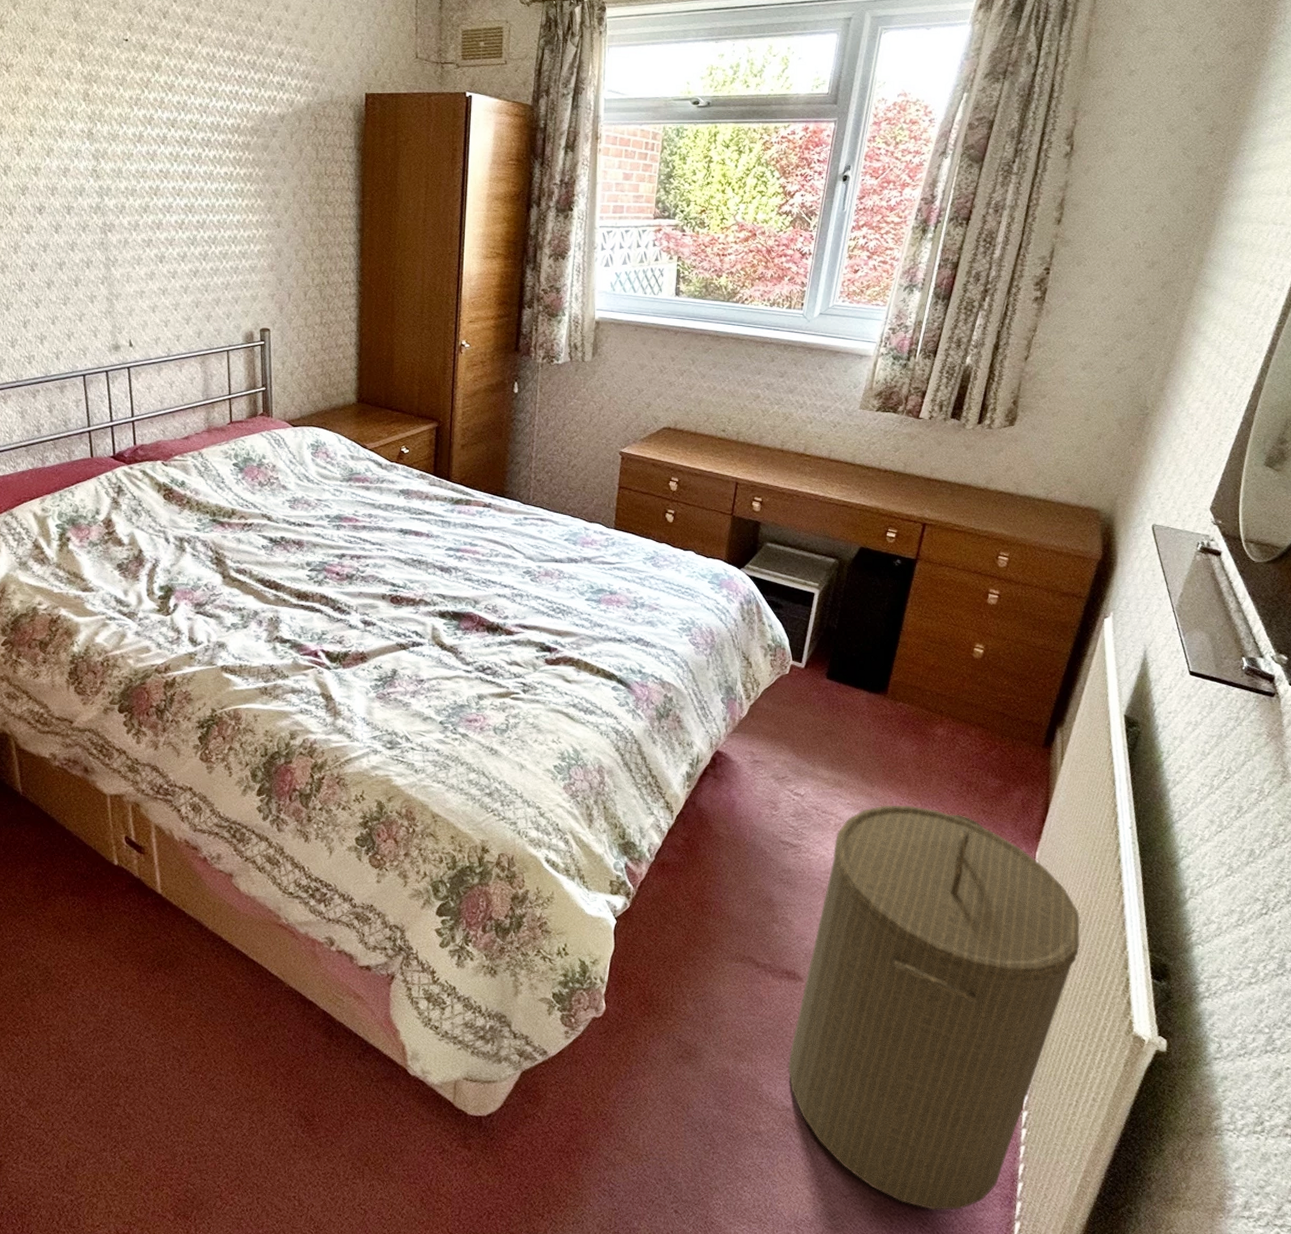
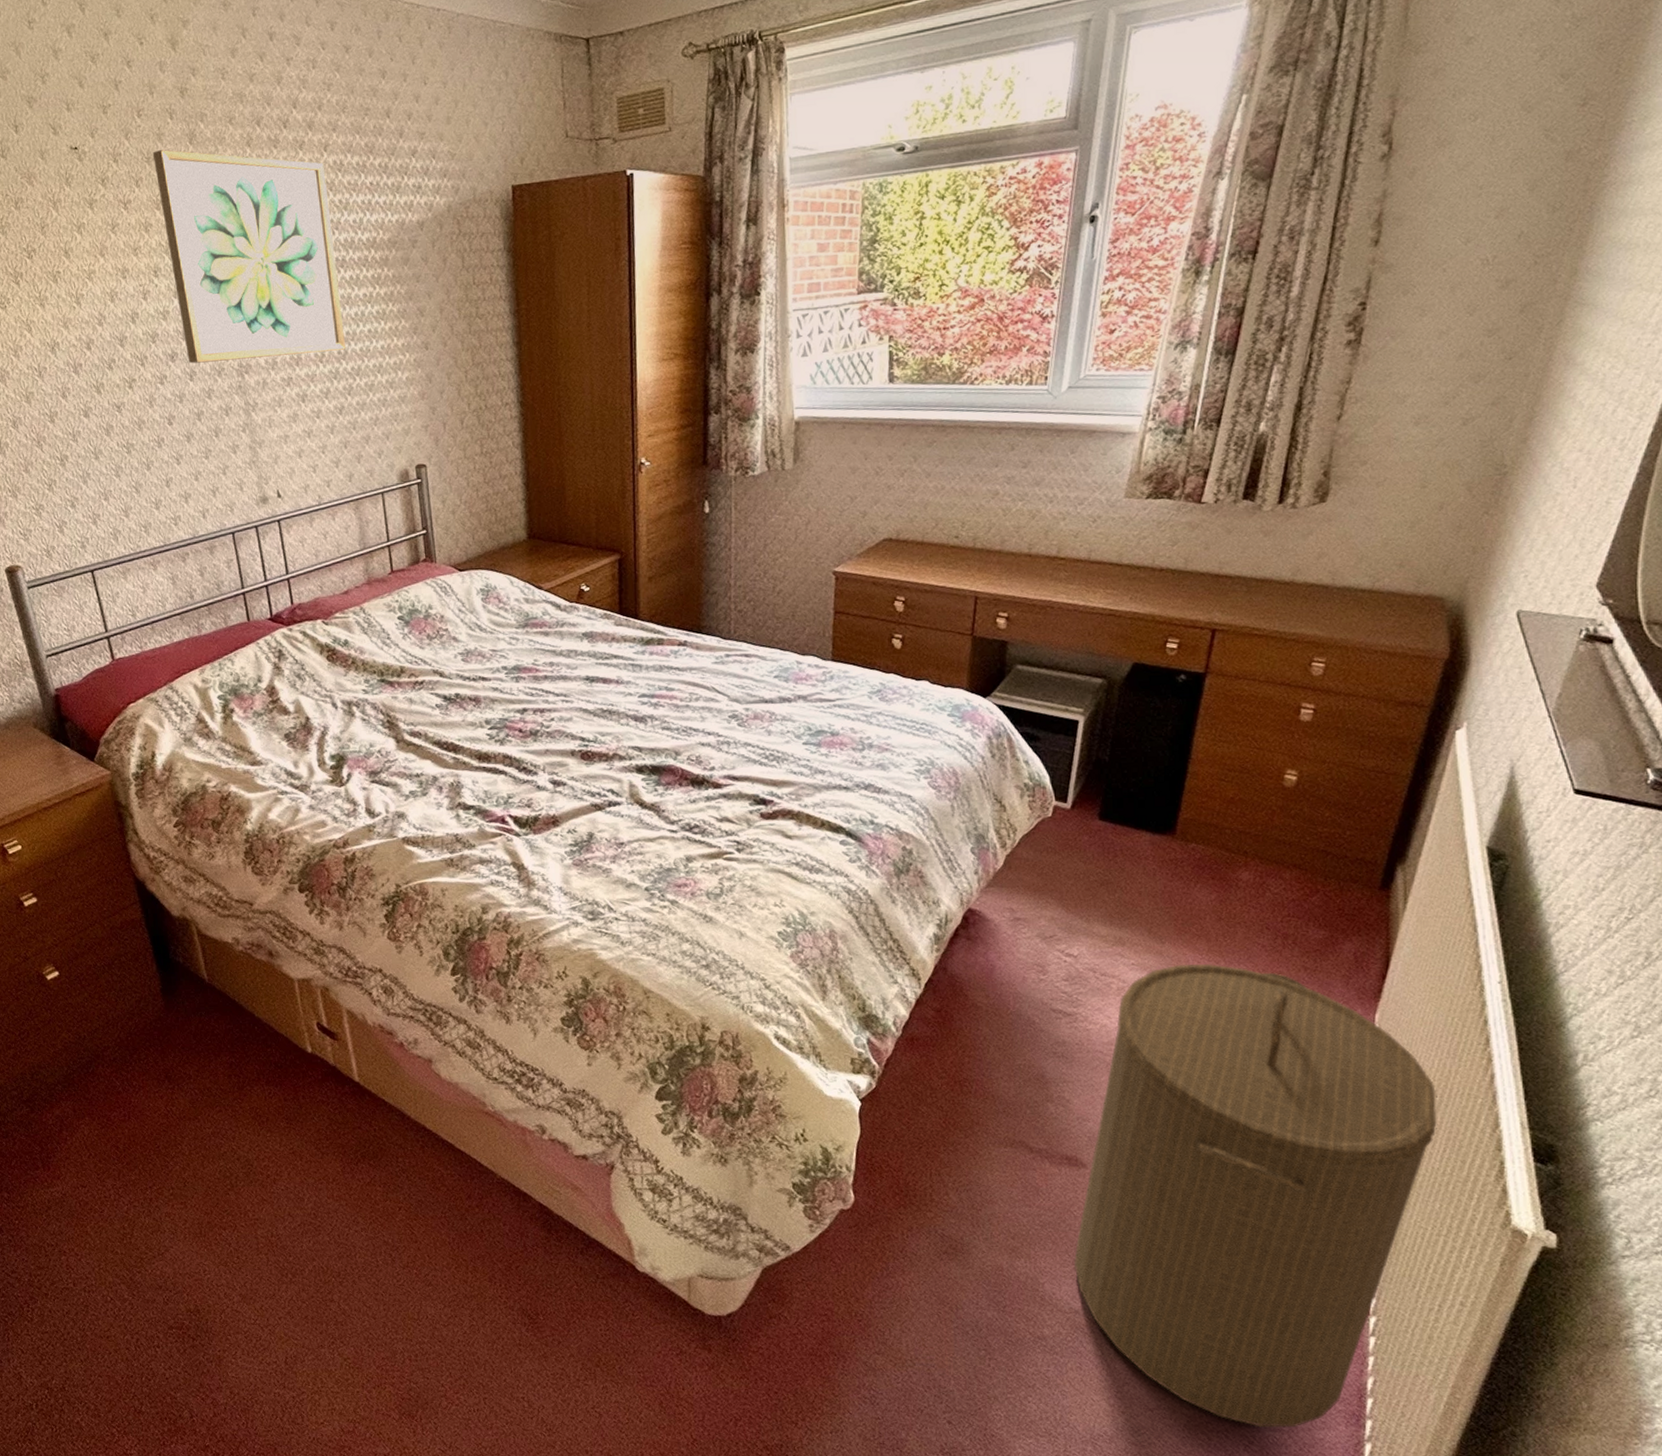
wall art: none [38,23,204,220] -> present [152,149,345,364]

